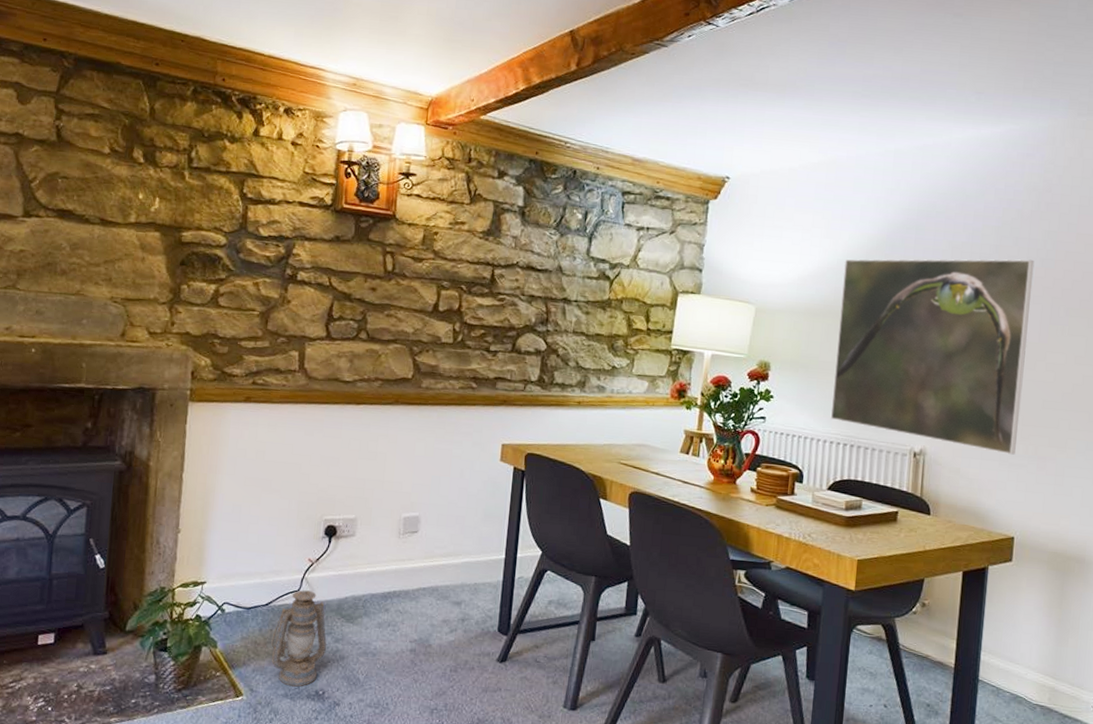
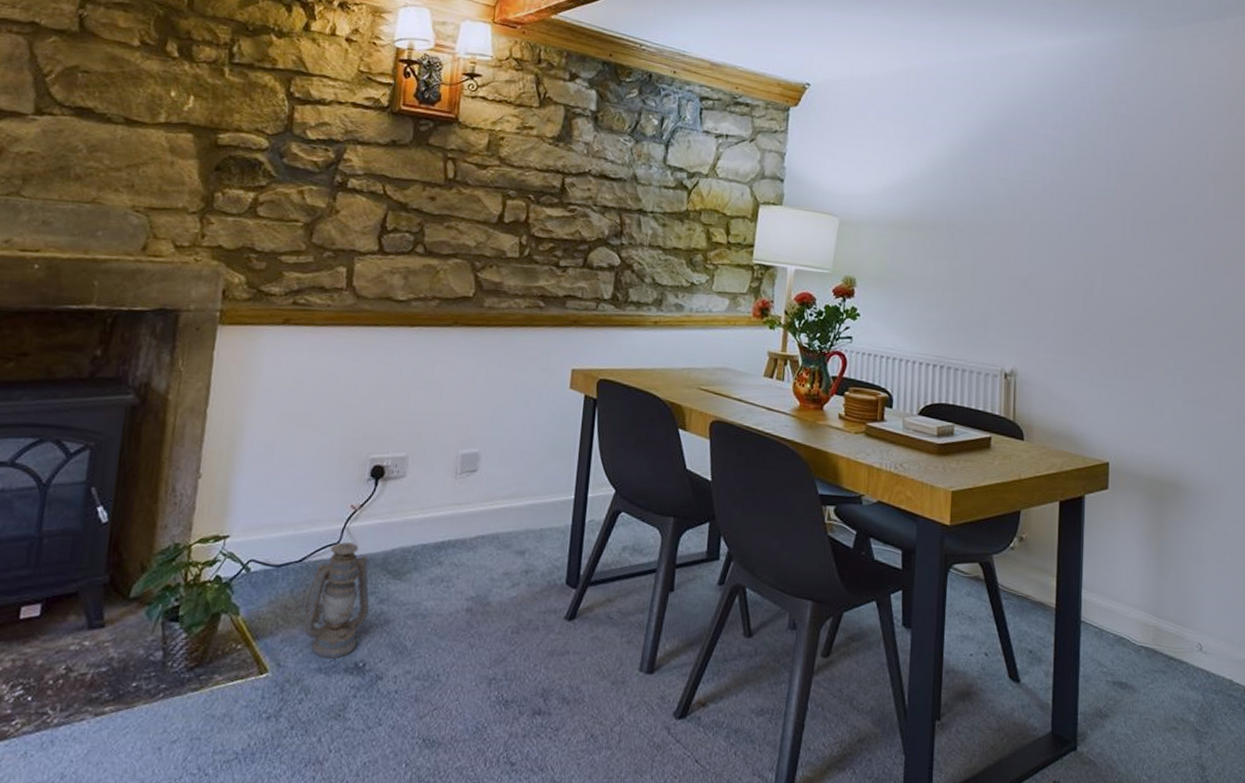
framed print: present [830,258,1035,455] -> none [918,169,1114,374]

